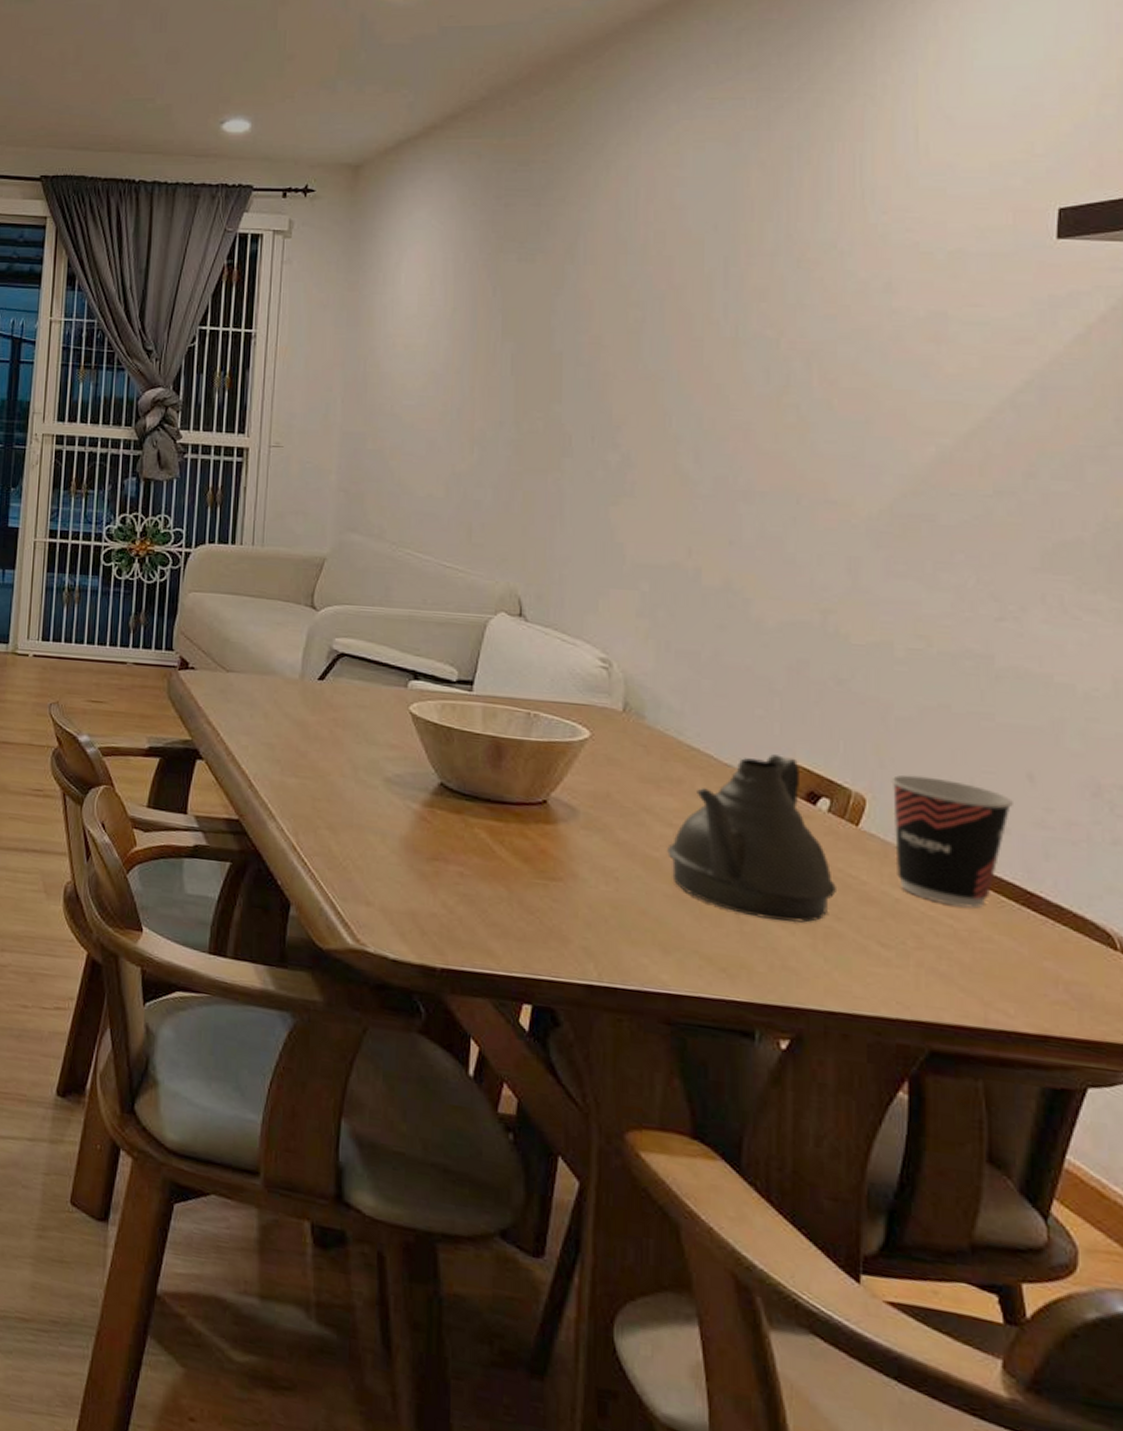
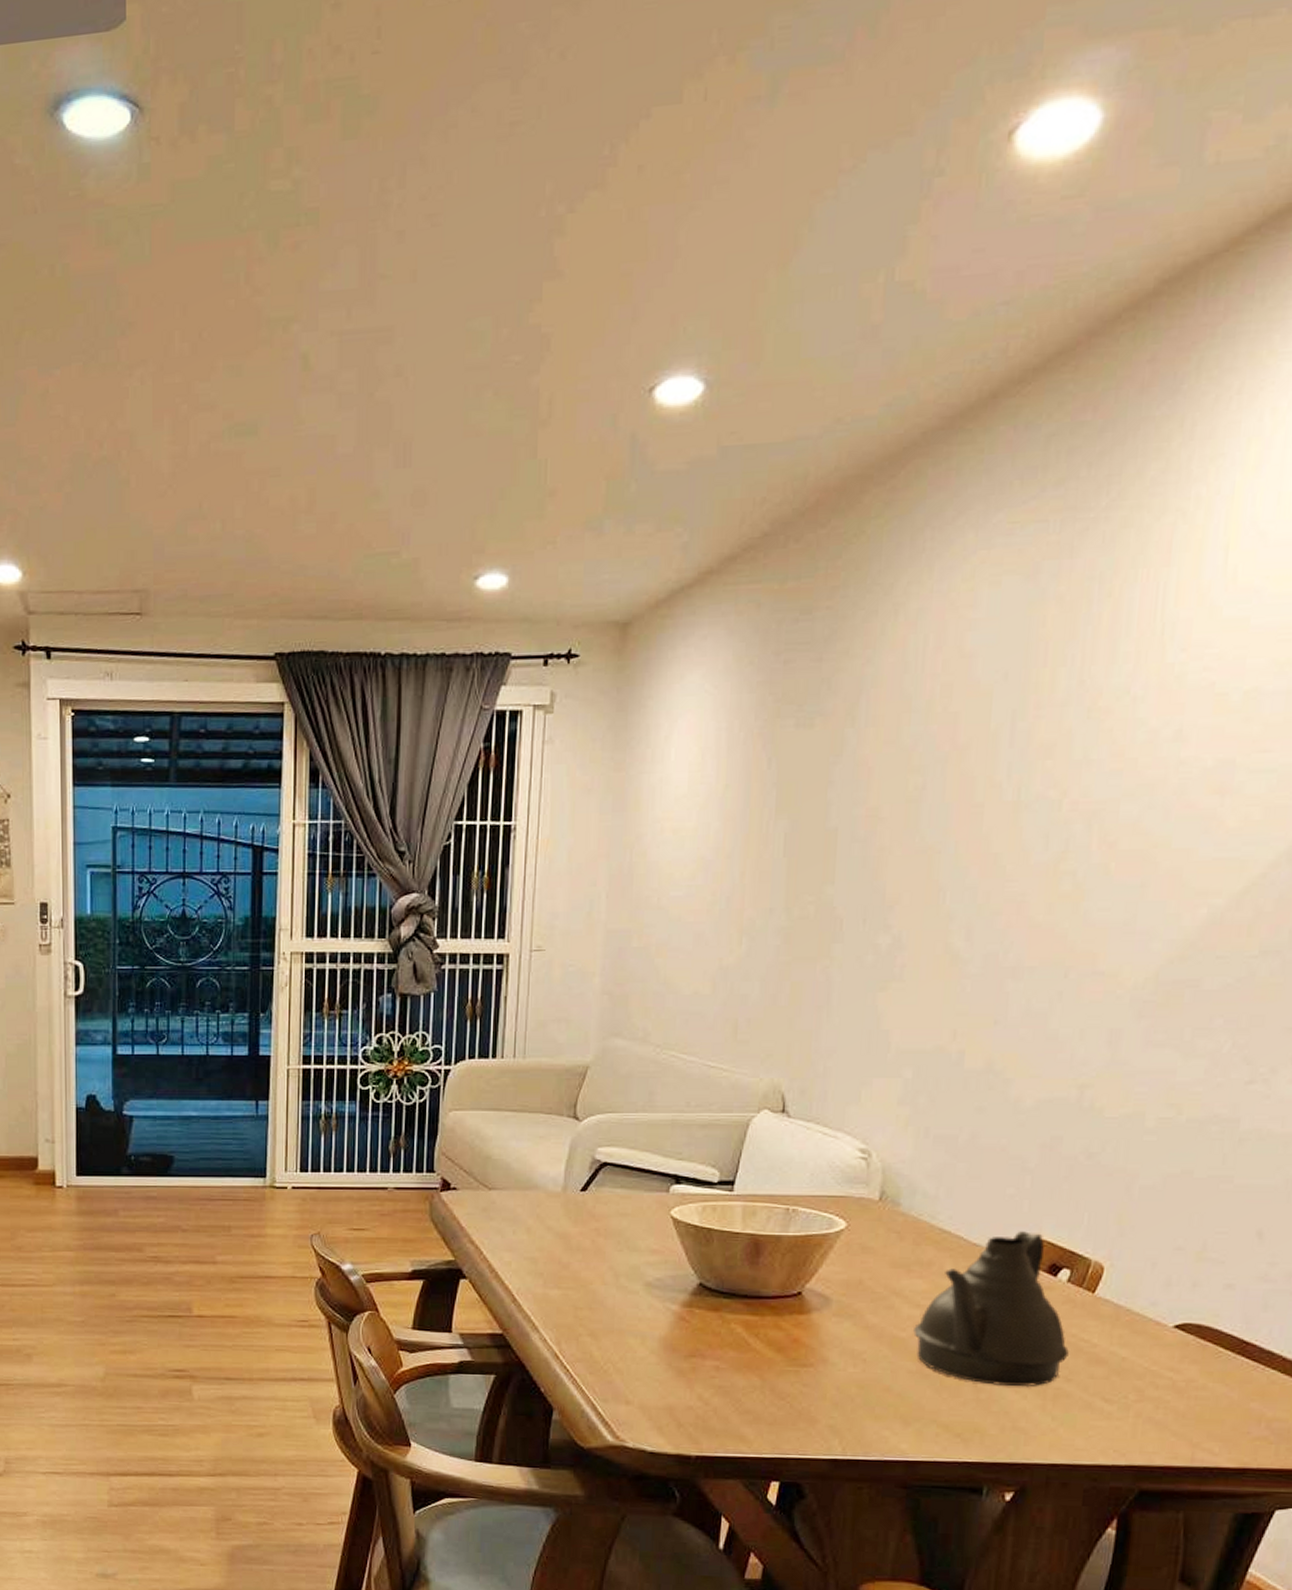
cup: present [891,774,1013,908] -> none [1125,1241,1241,1360]

